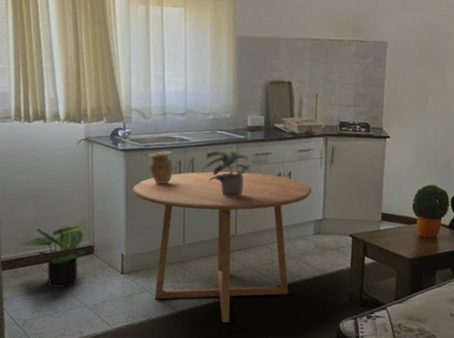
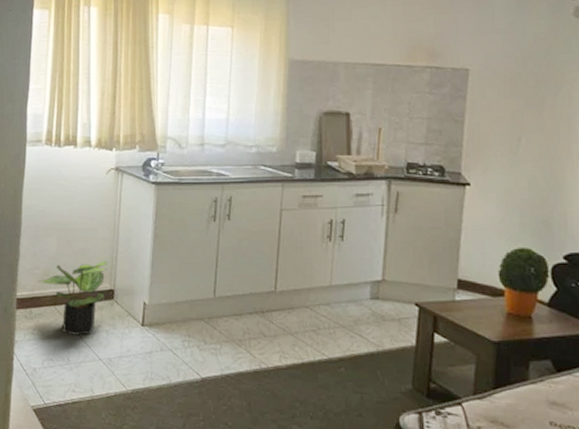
dining table: present [132,171,312,323] -> none [162,213,370,399]
vase: present [148,151,175,184] -> none [181,186,209,224]
potted plant: present [202,150,252,198] -> none [240,189,298,246]

